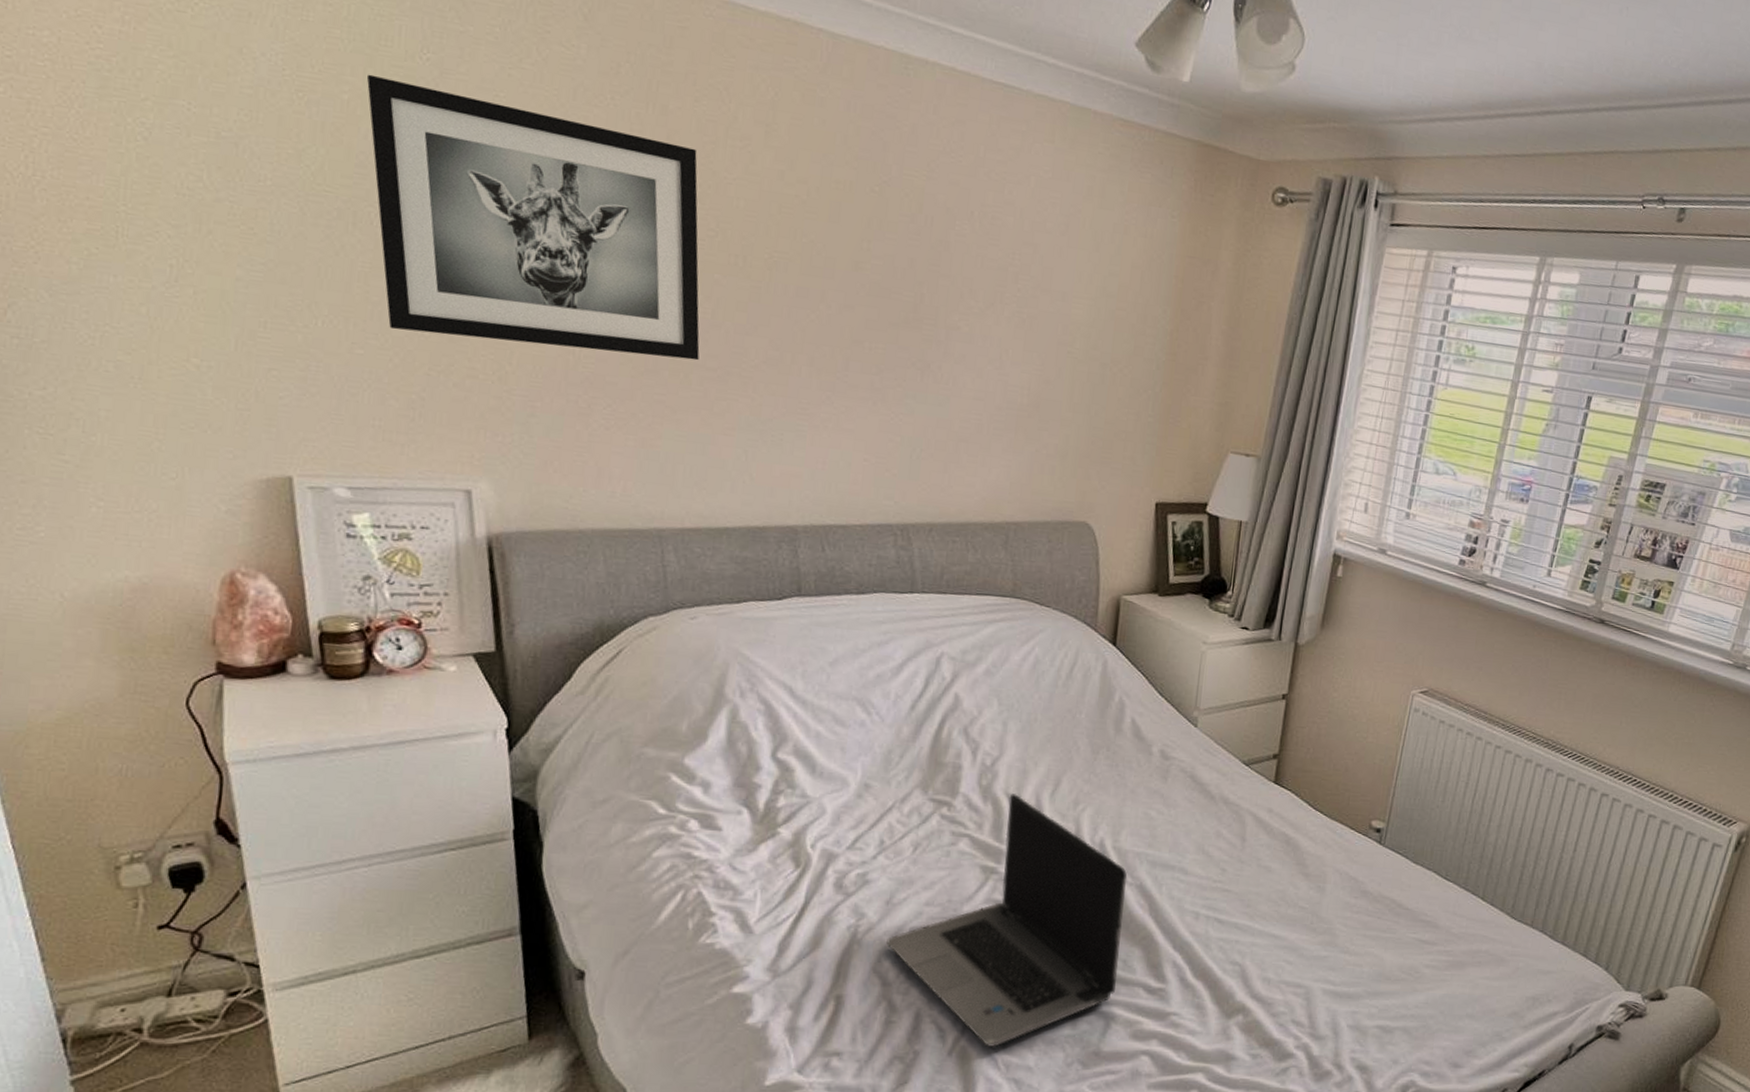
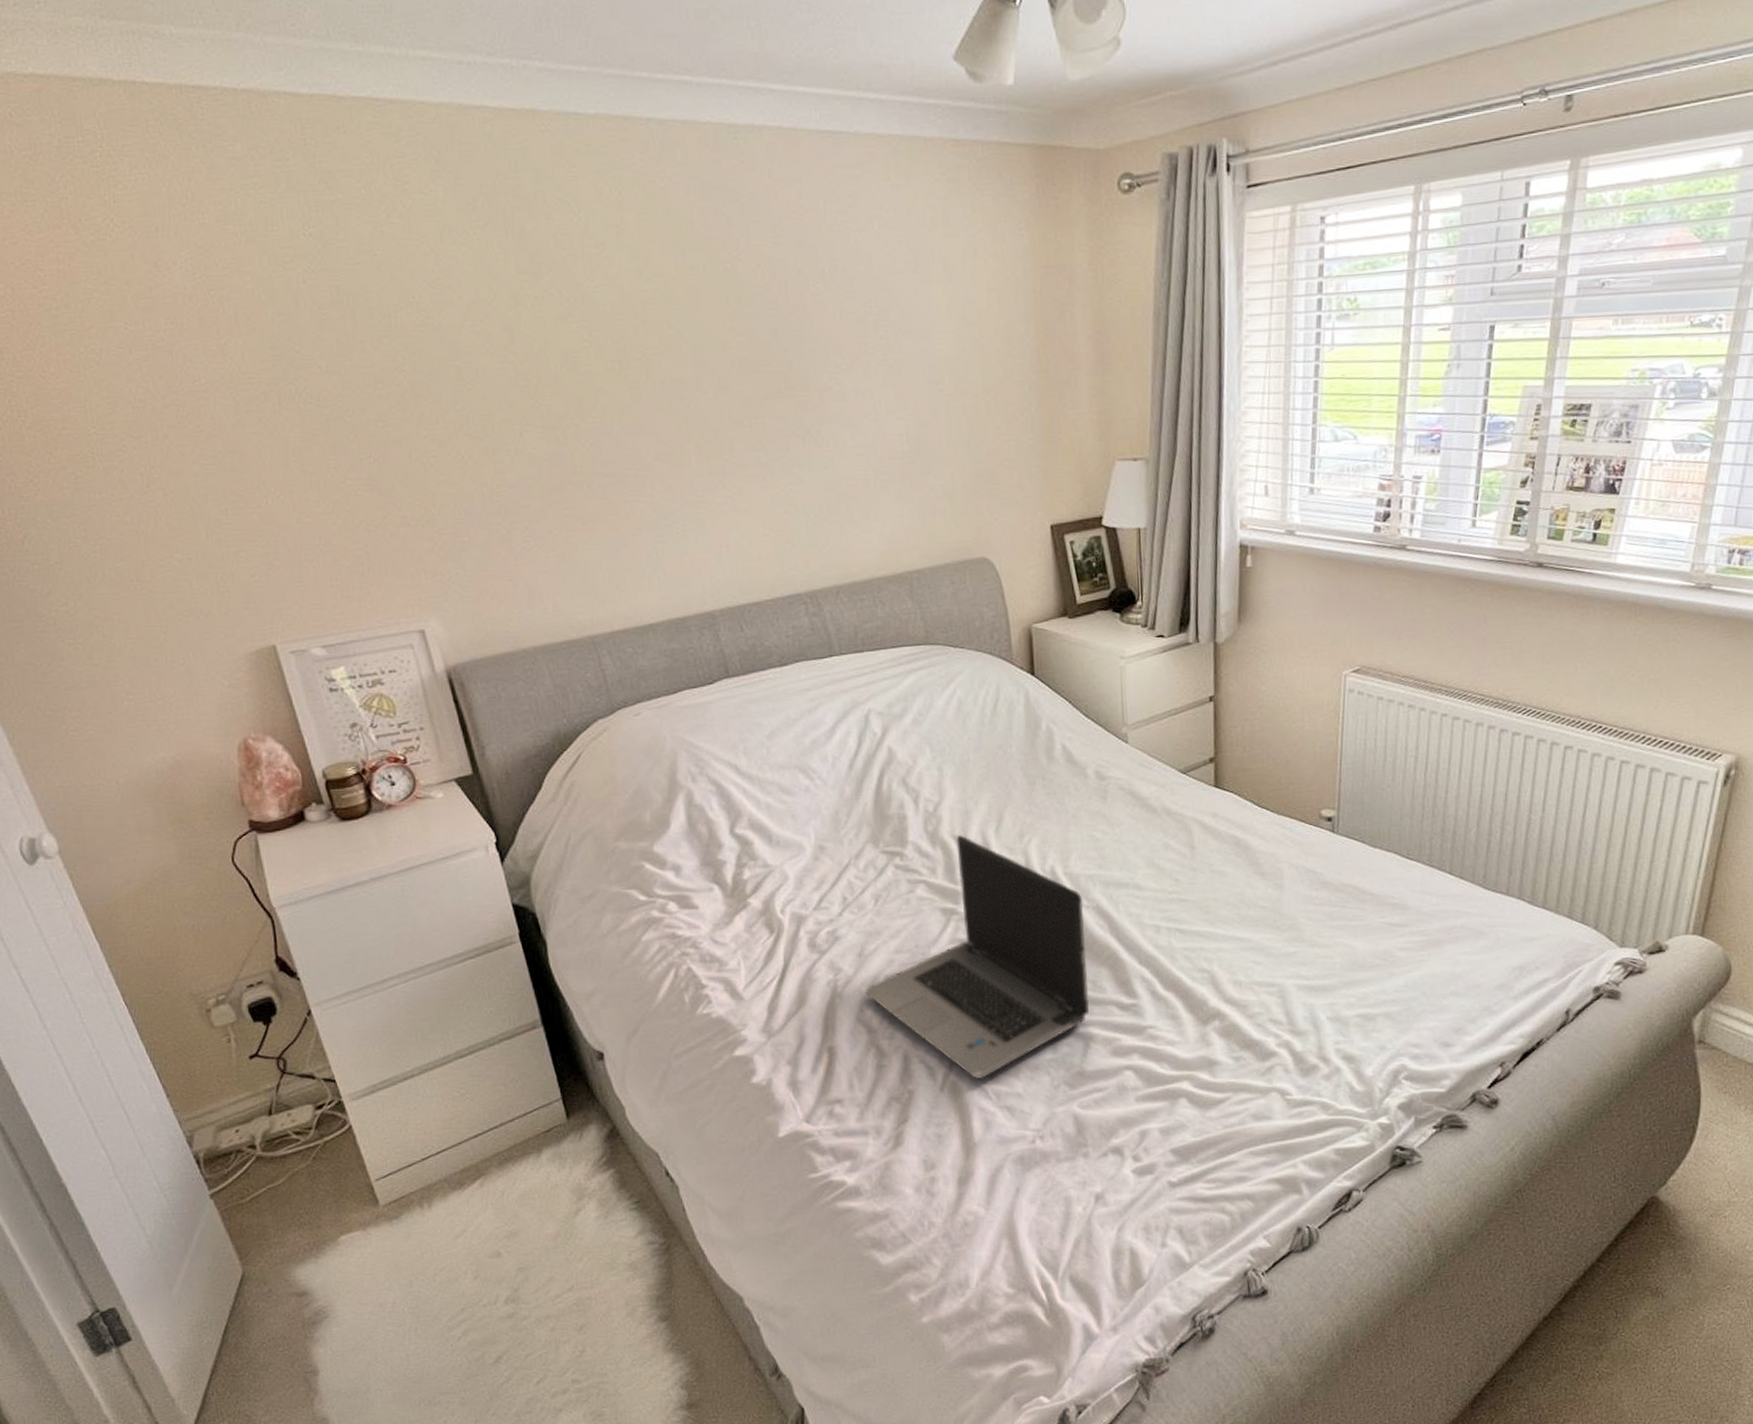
wall art: present [366,74,700,361] -> none [262,260,597,494]

